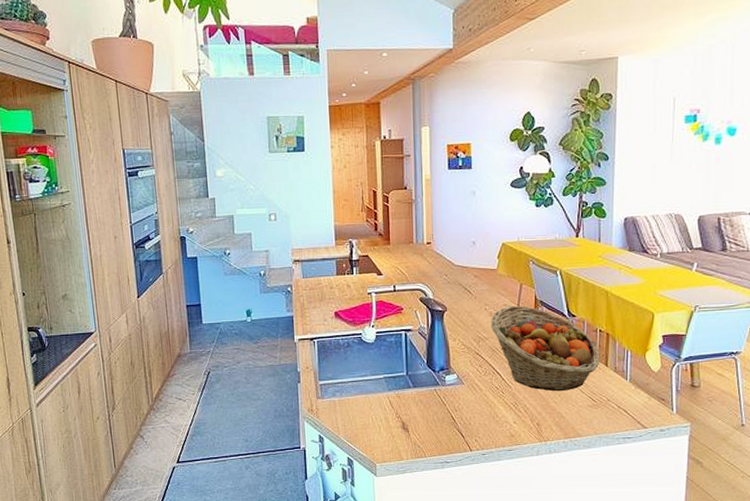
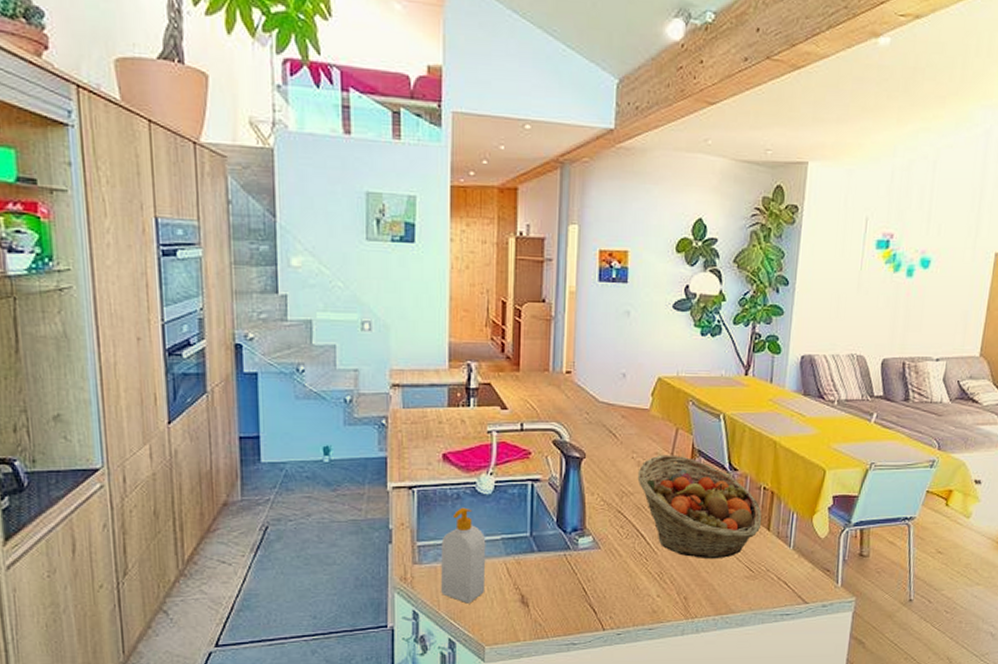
soap bottle: none [337,353,374,430] -> present [441,507,486,604]

